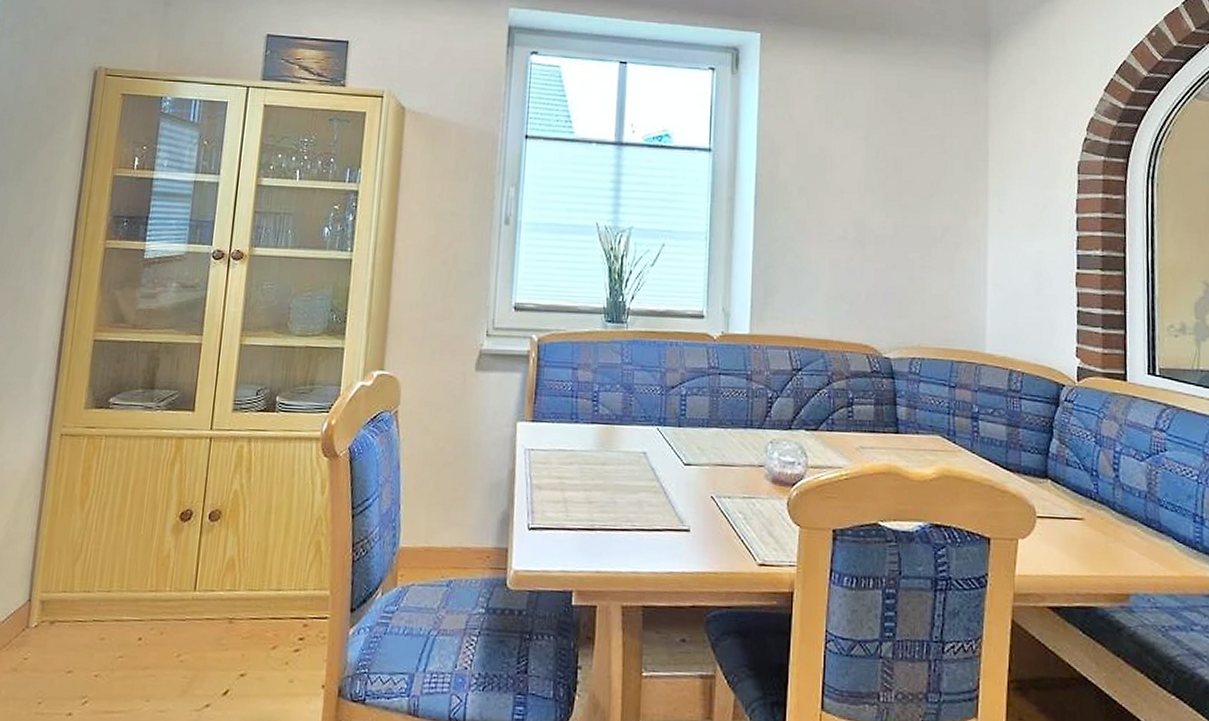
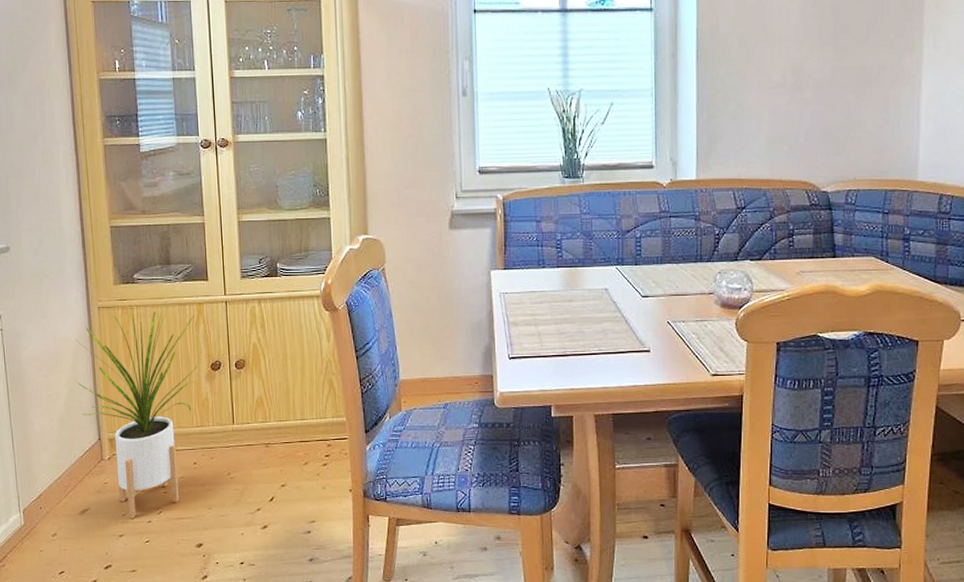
house plant: none [14,433,172,710] -> present [76,302,198,519]

